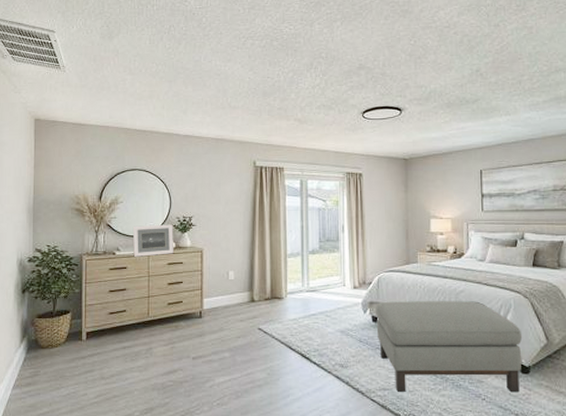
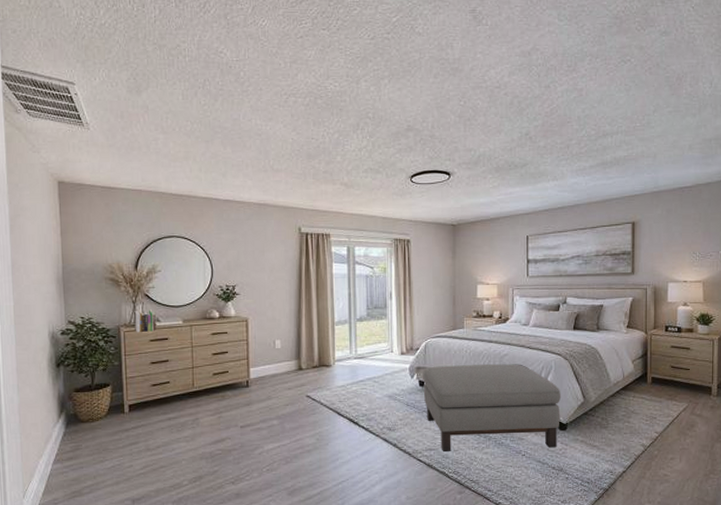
books: none [96,238,116,262] -> present [134,308,156,333]
picture frame: present [132,224,173,258] -> none [172,293,217,329]

